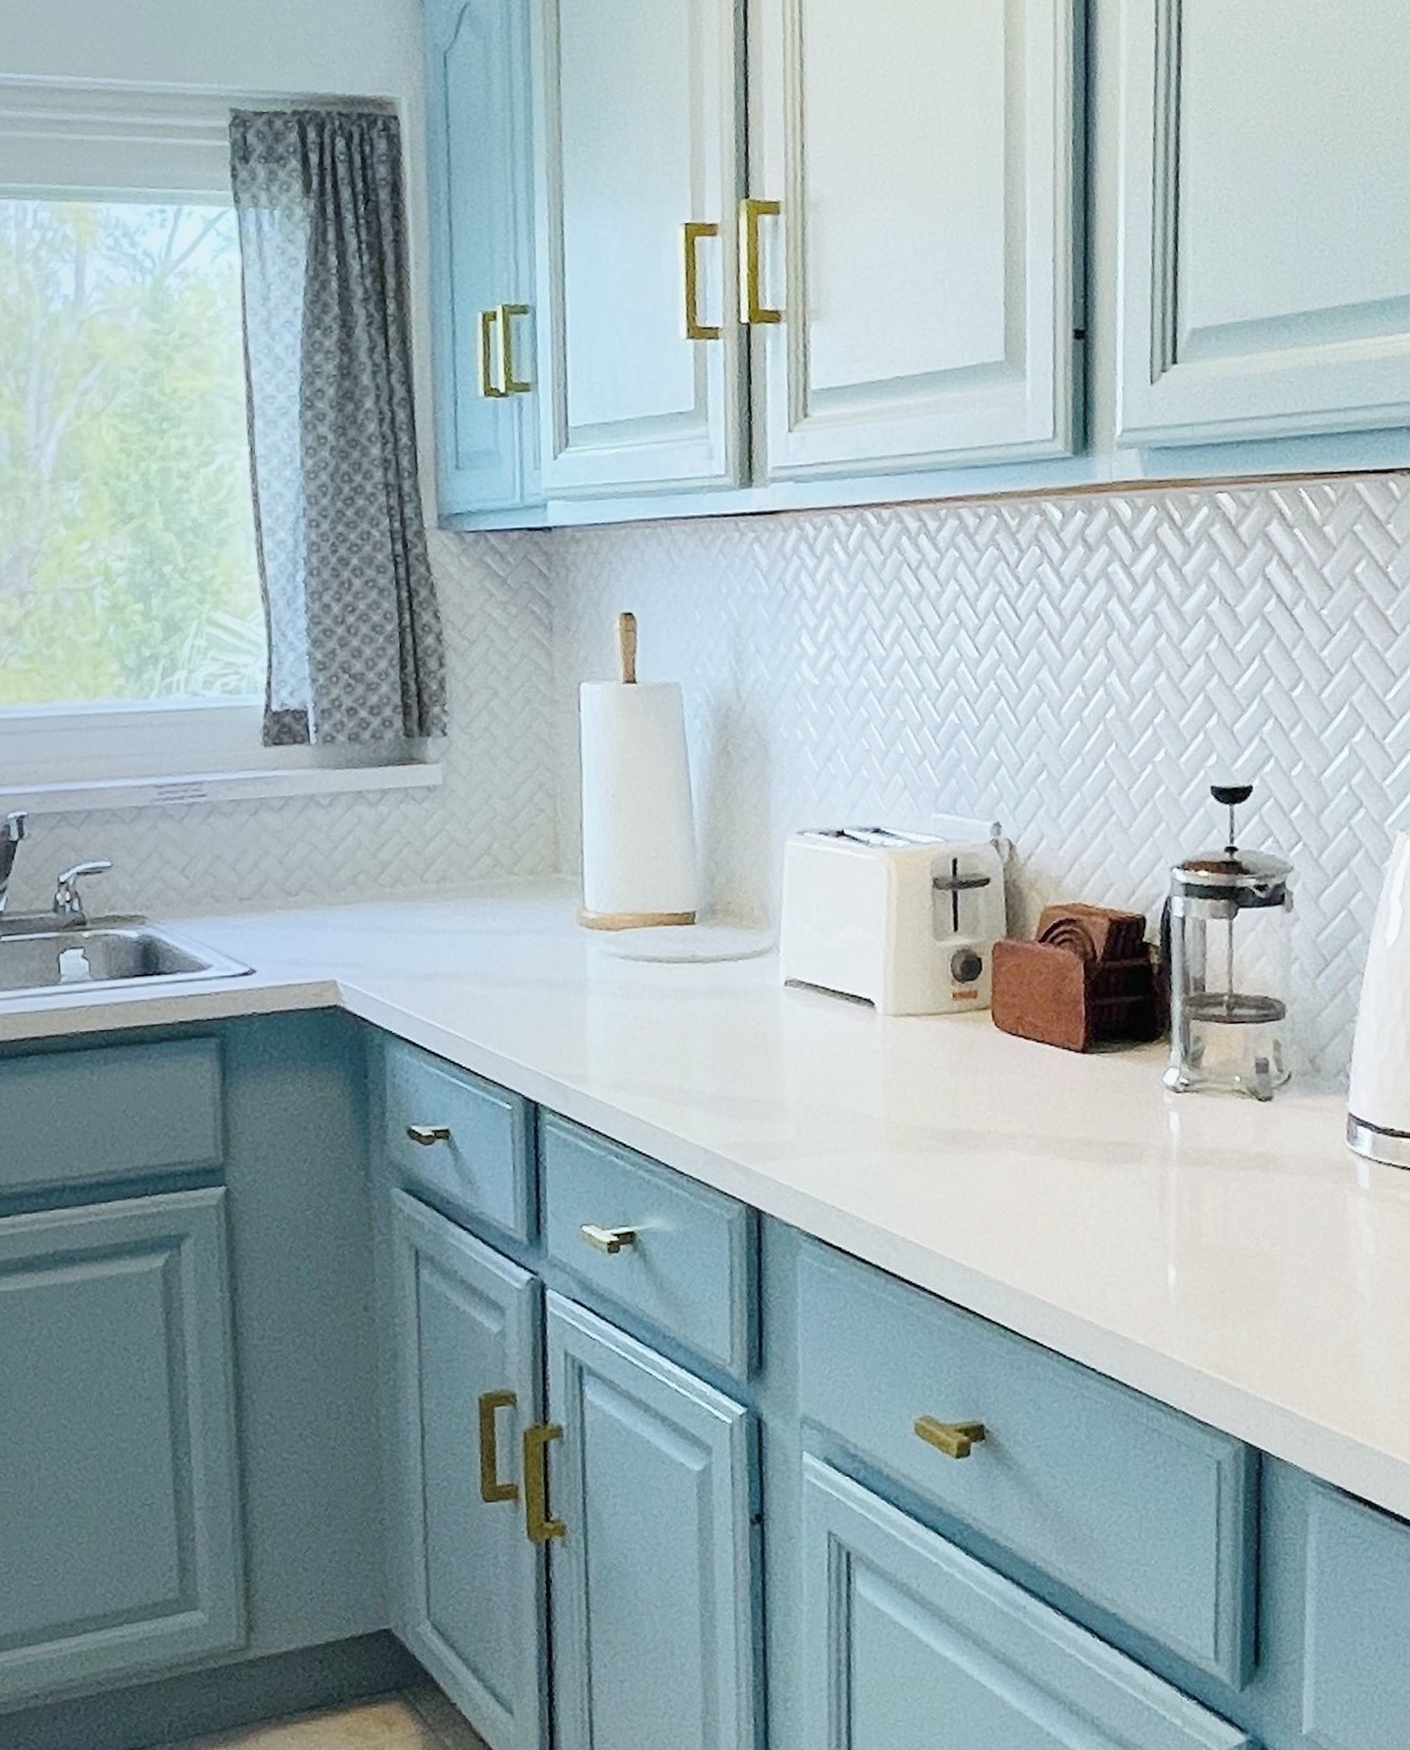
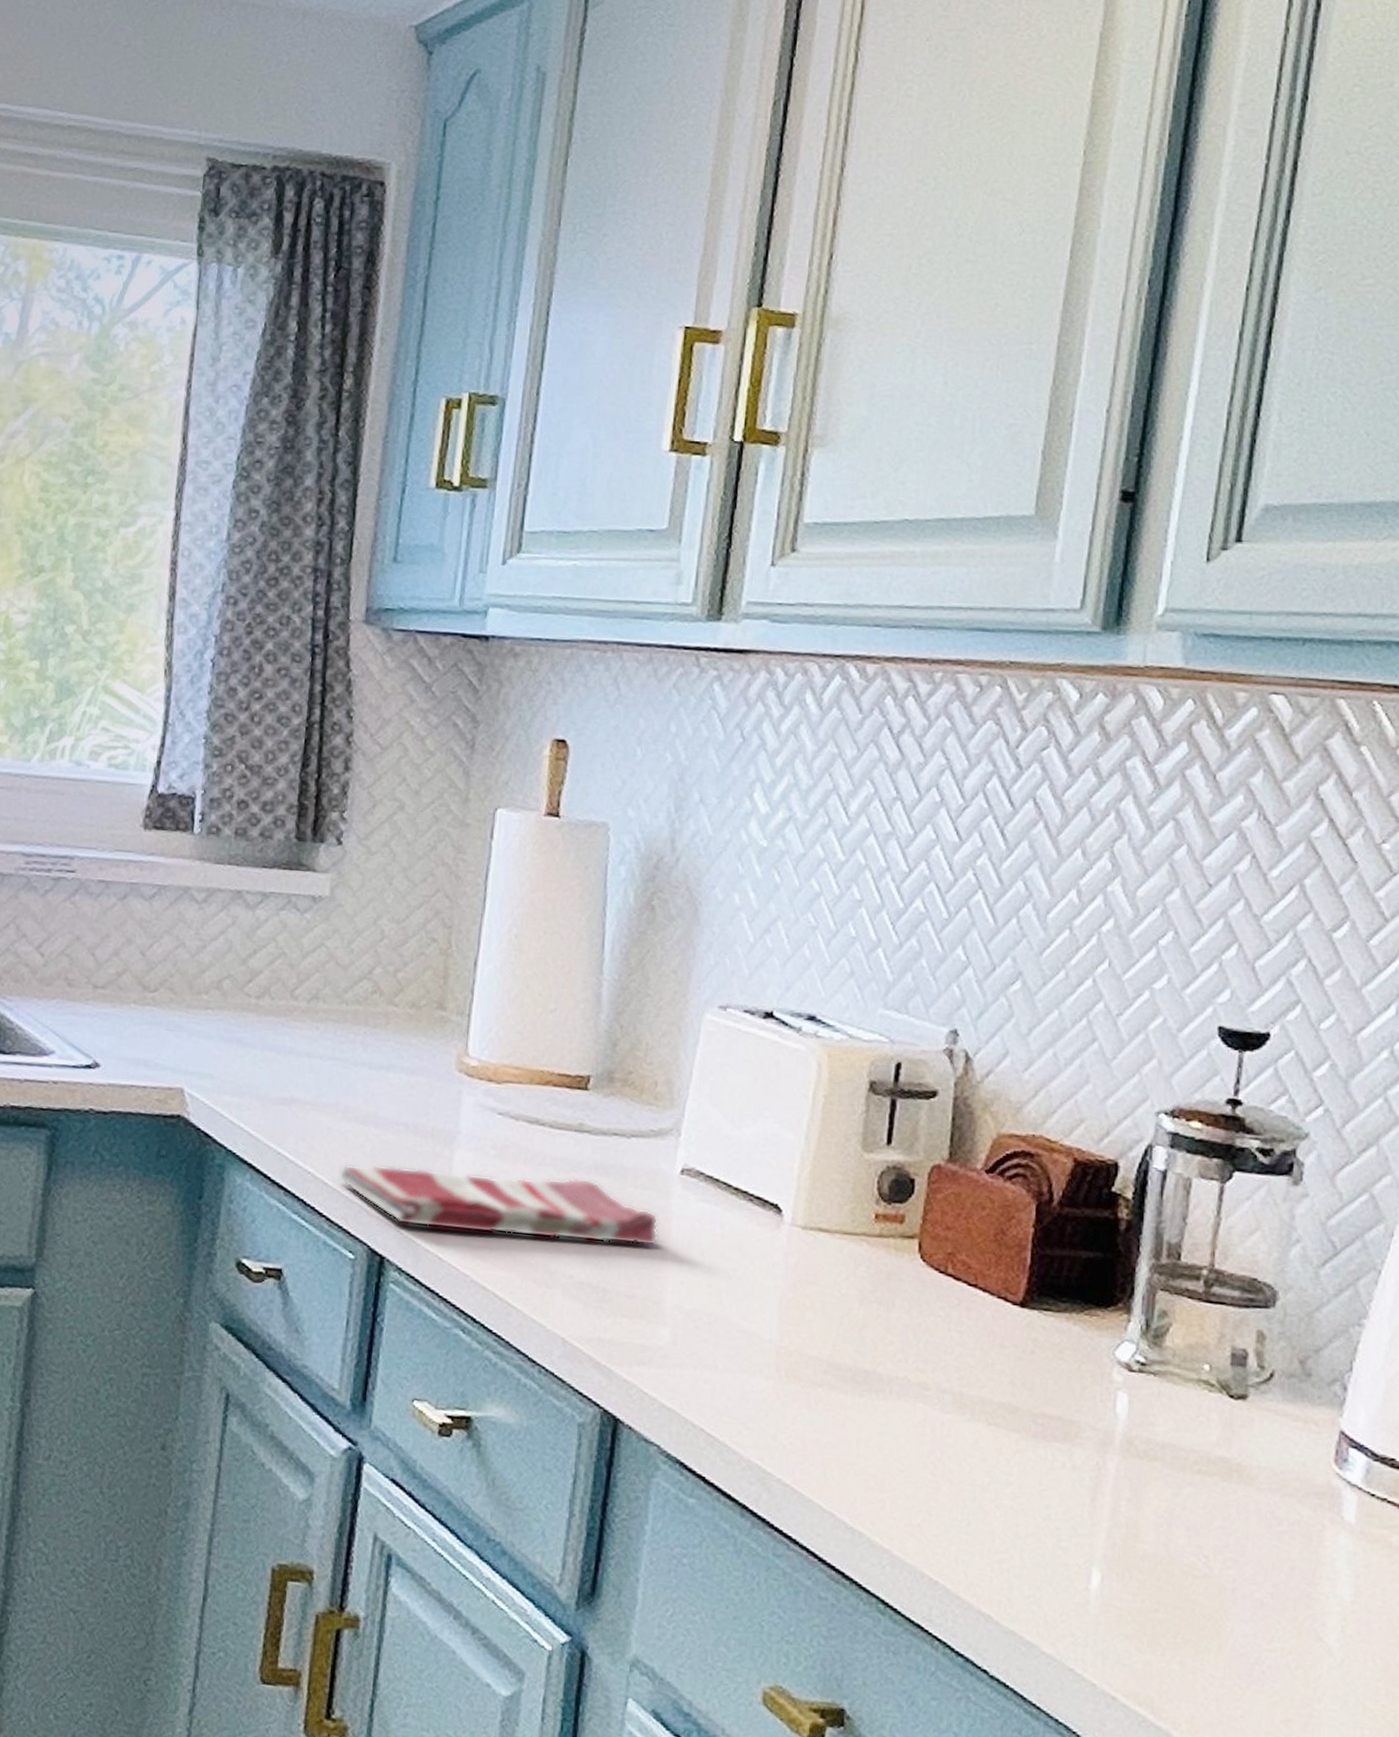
dish towel: none [487,1003,773,1071] -> present [339,1165,659,1246]

